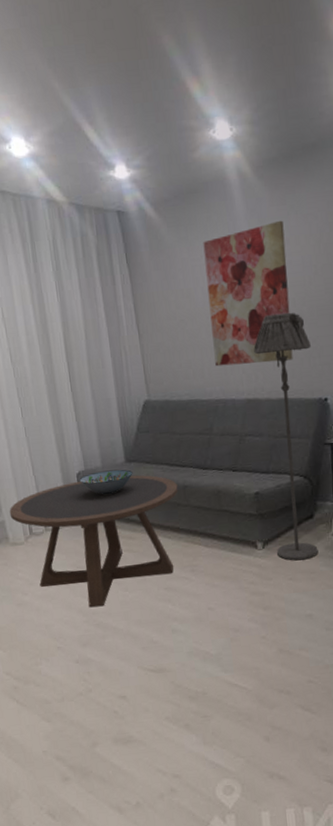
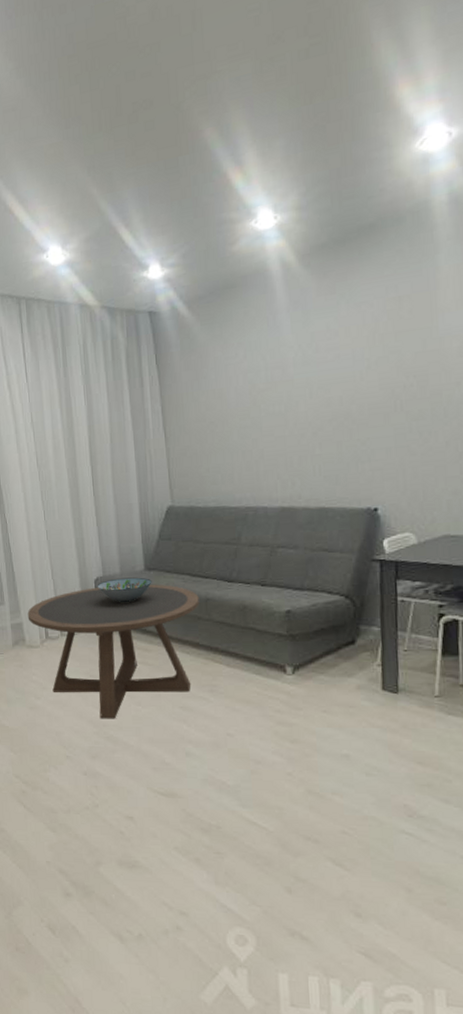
wall art: present [203,220,293,367] -> none [238,311,338,472]
floor lamp: present [254,312,319,561] -> none [291,411,360,691]

